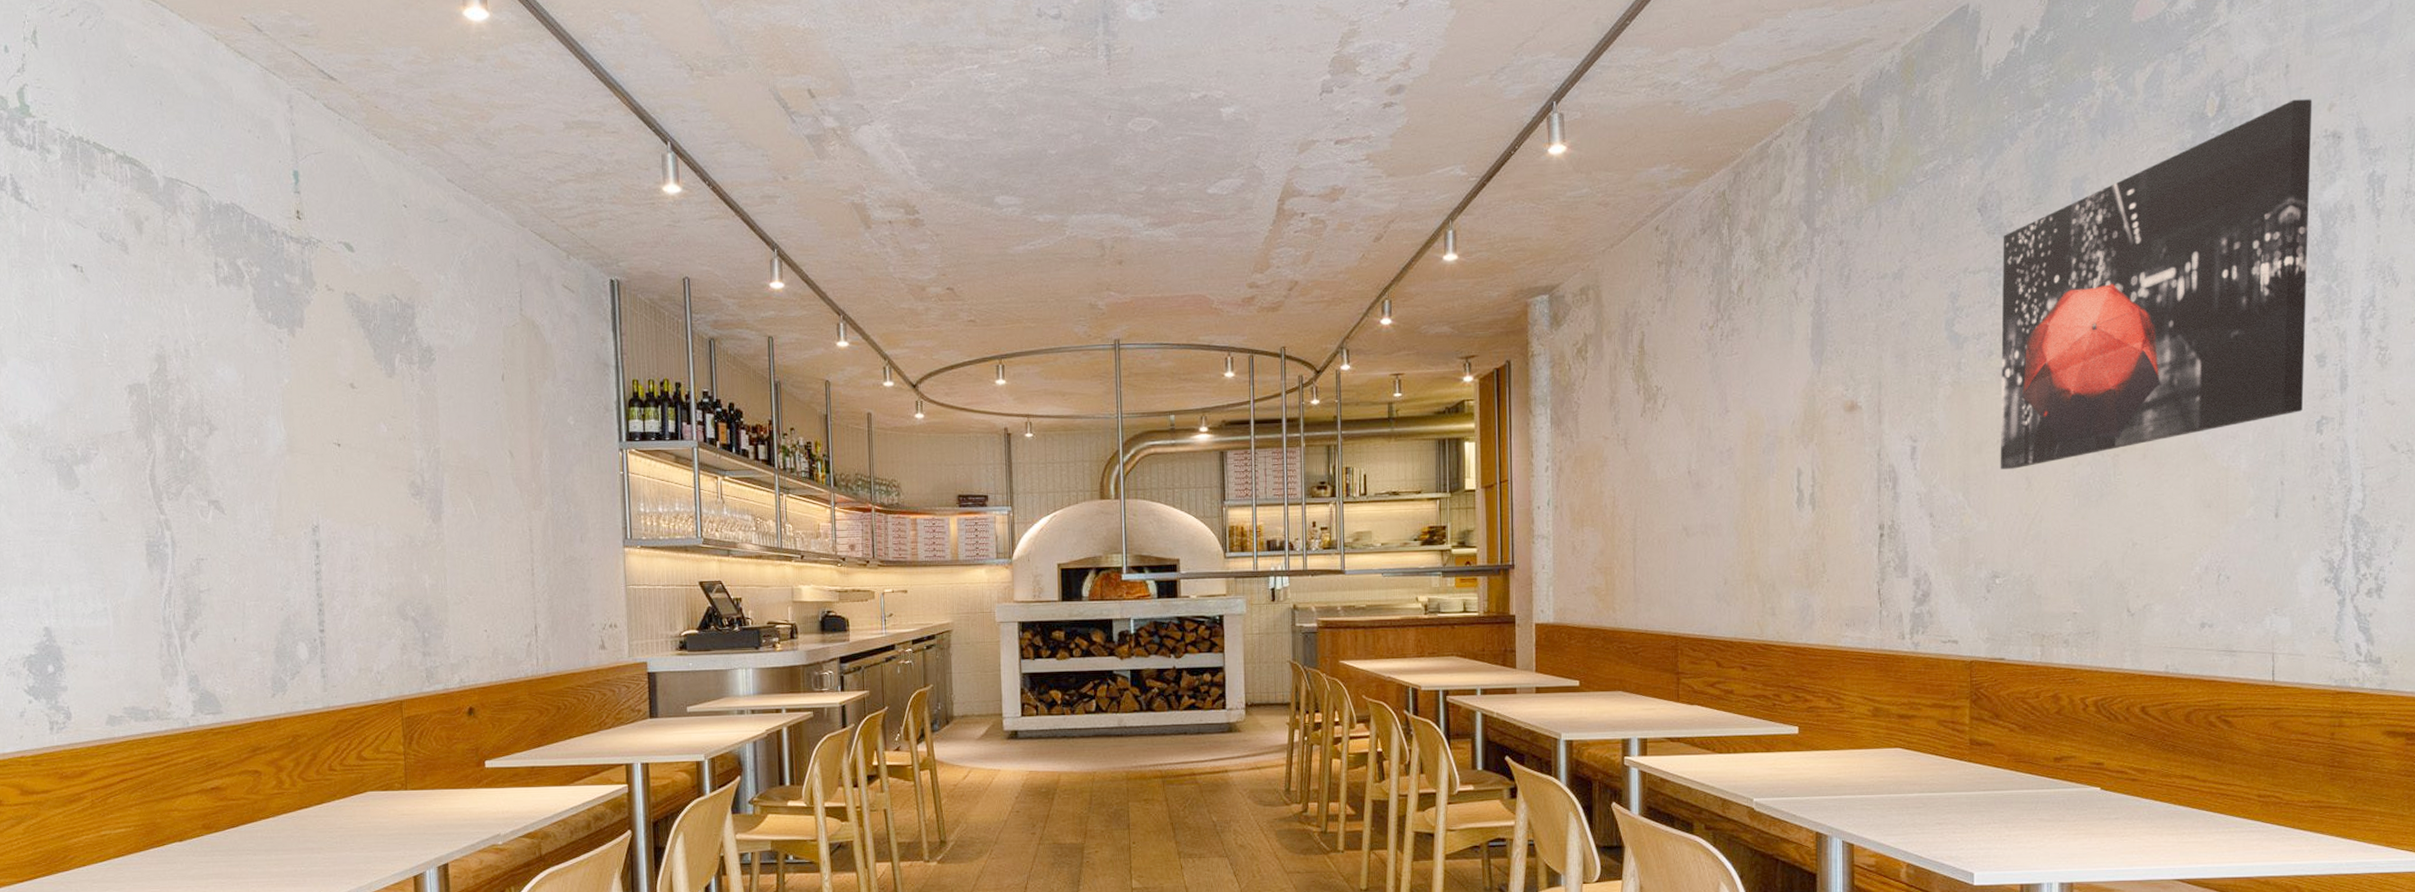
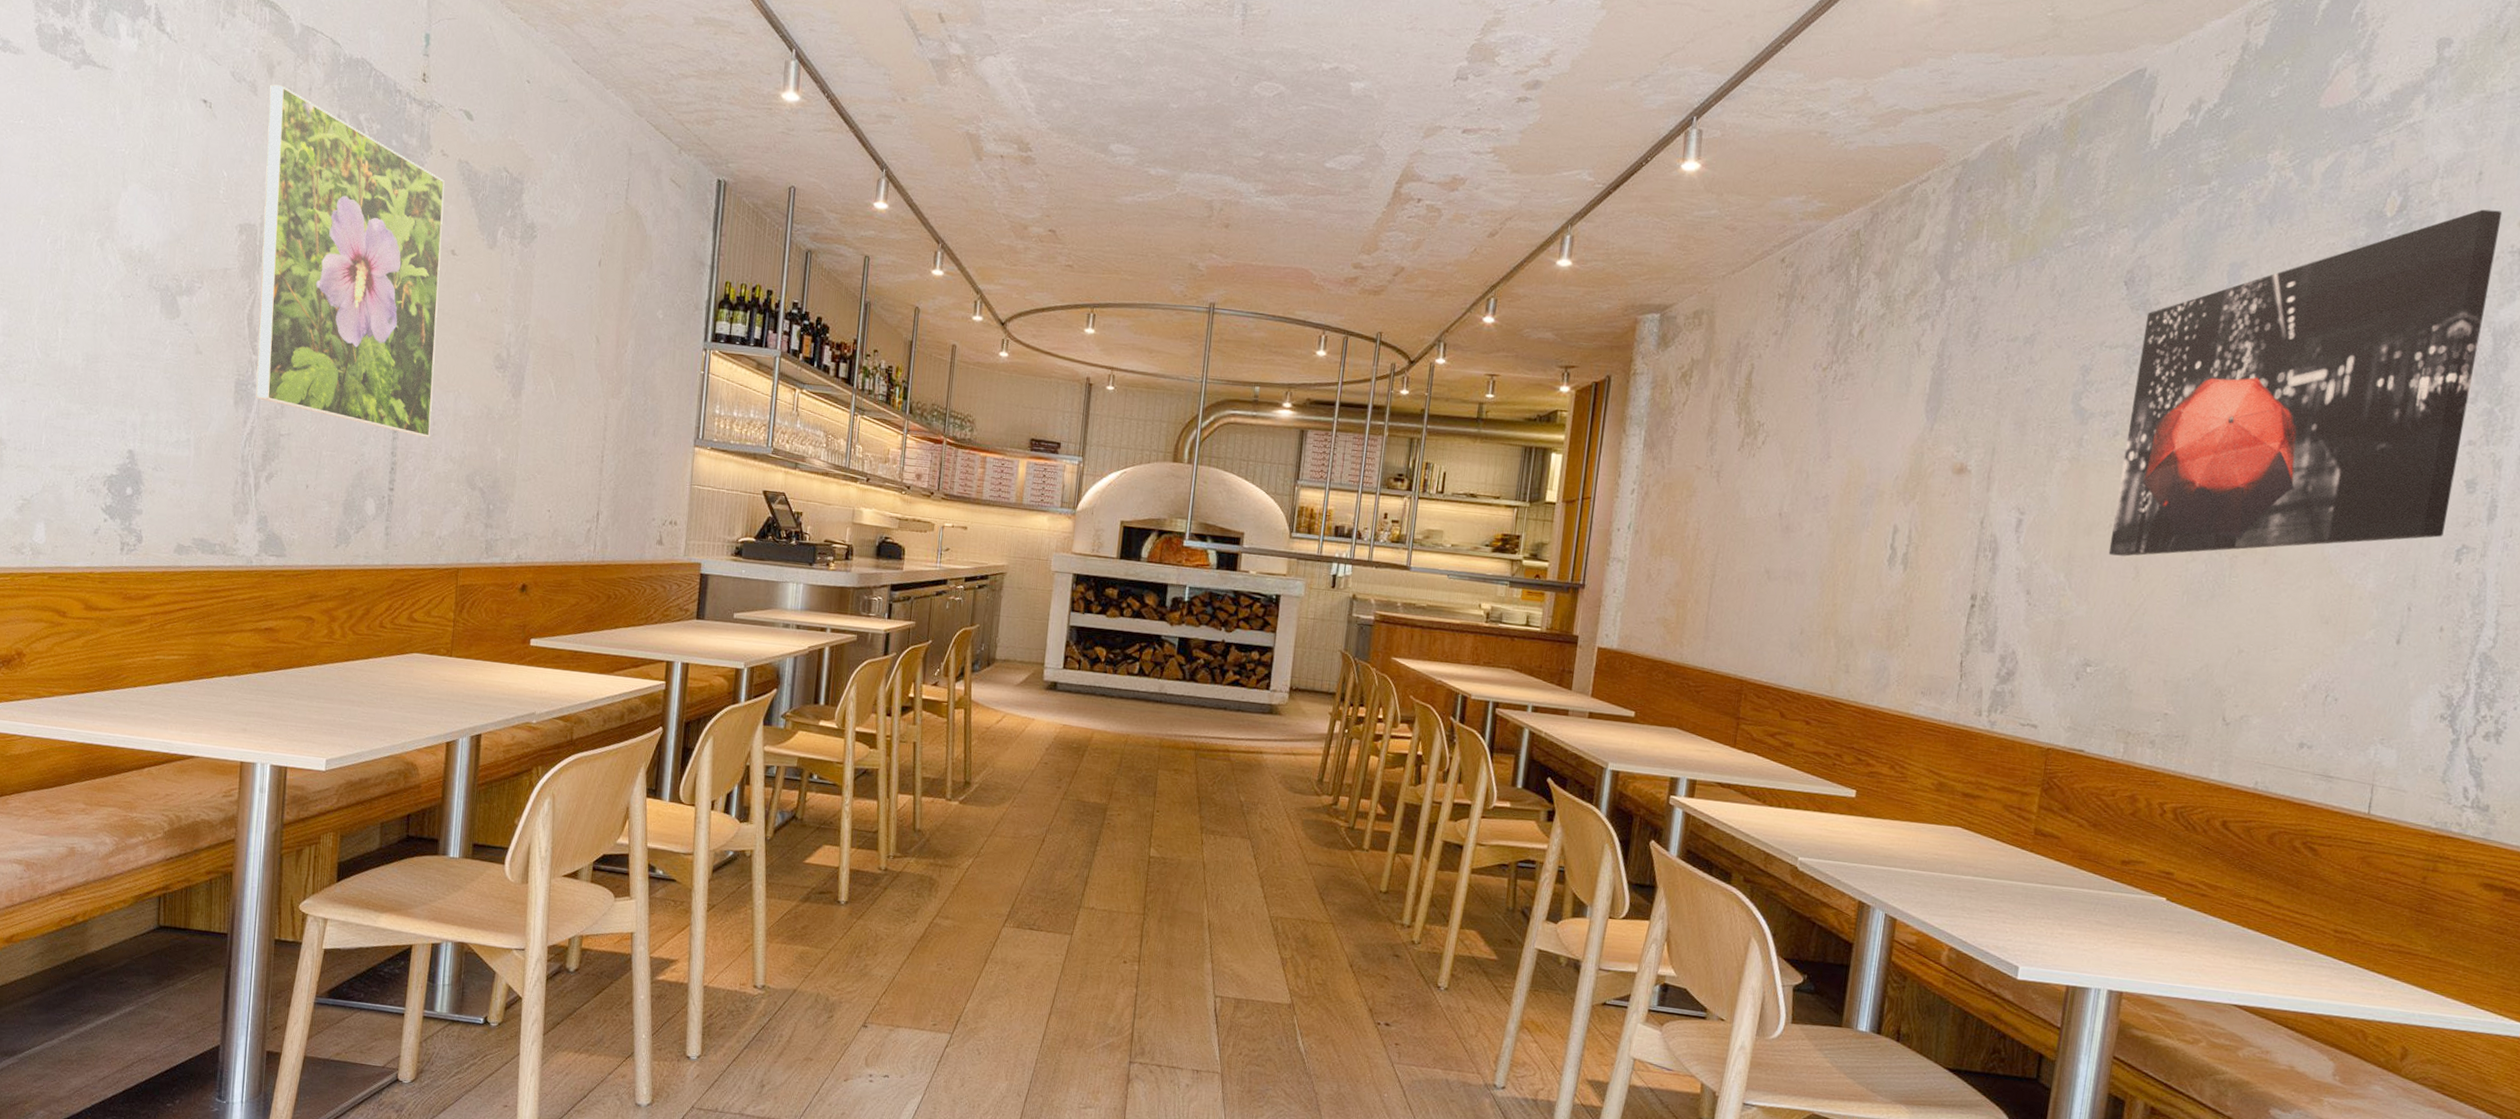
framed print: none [141,240,355,574] -> present [256,84,445,437]

